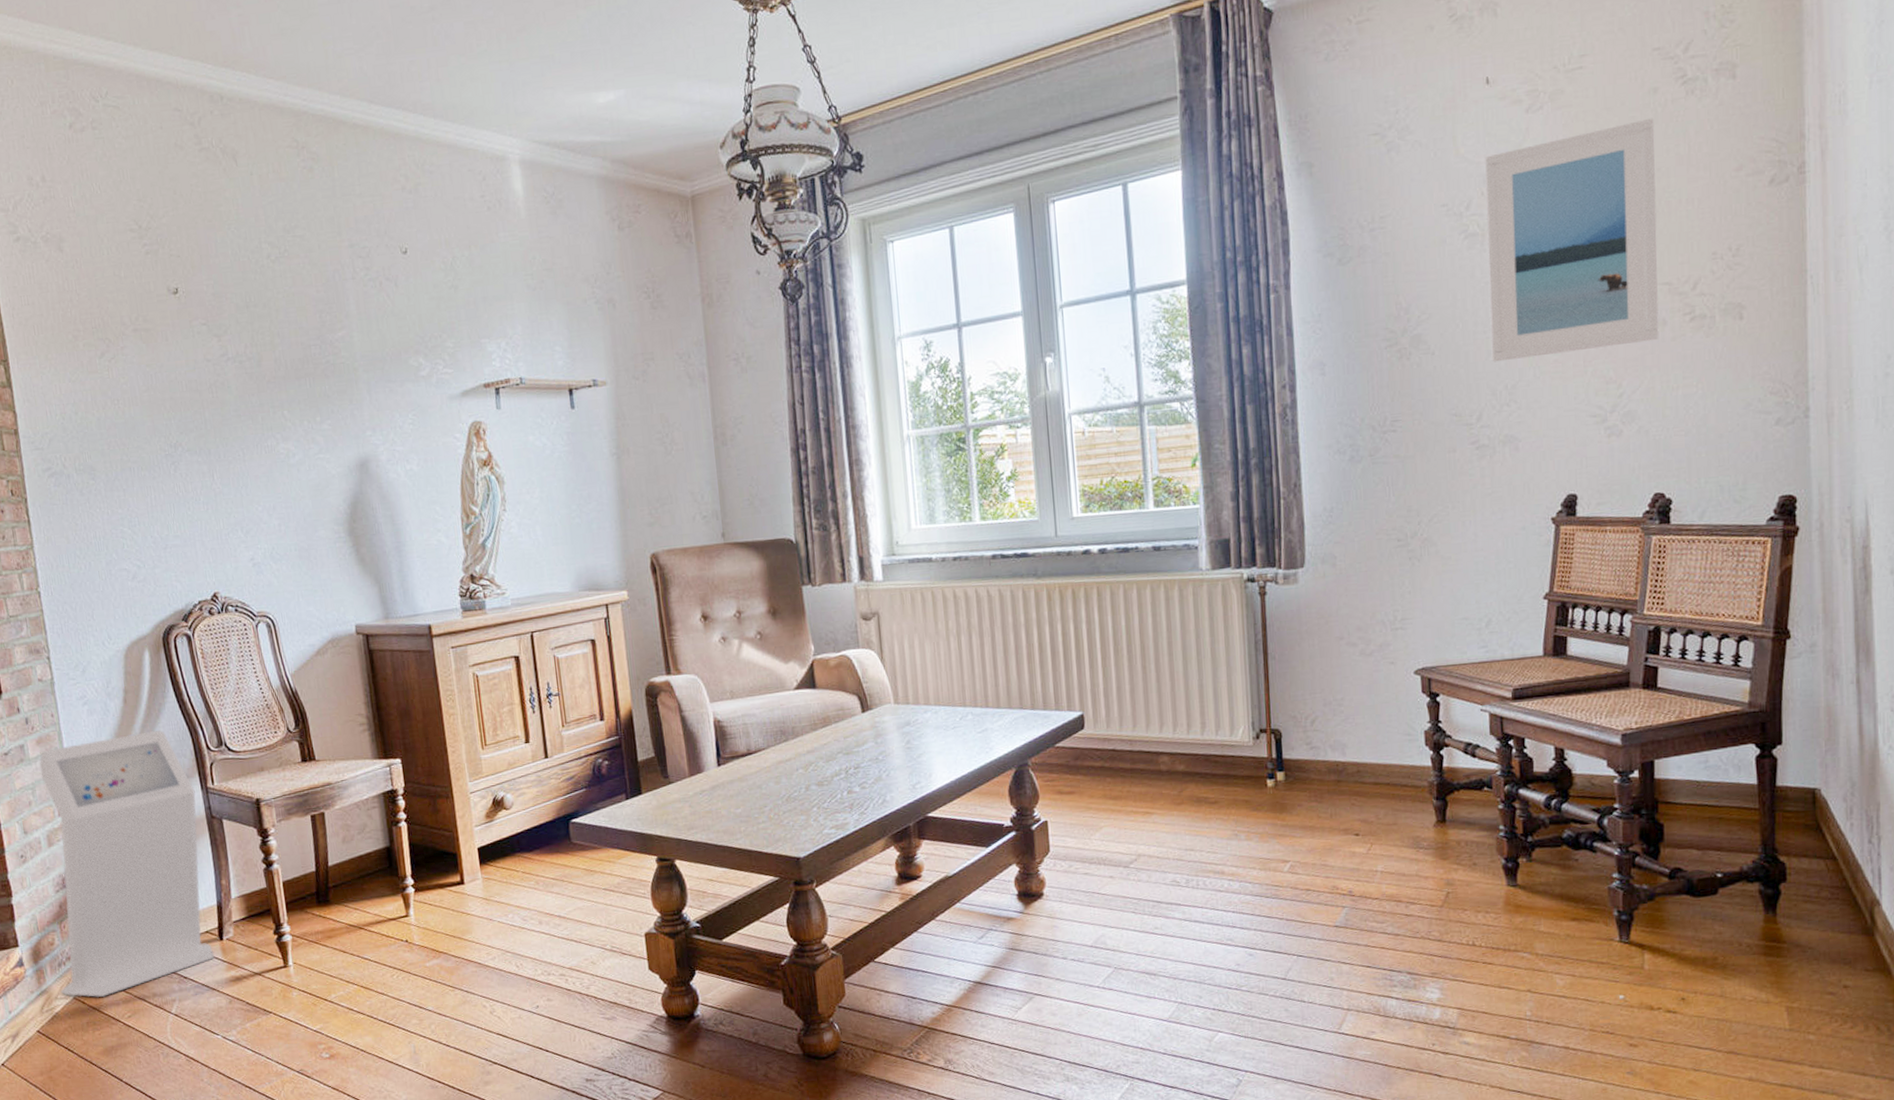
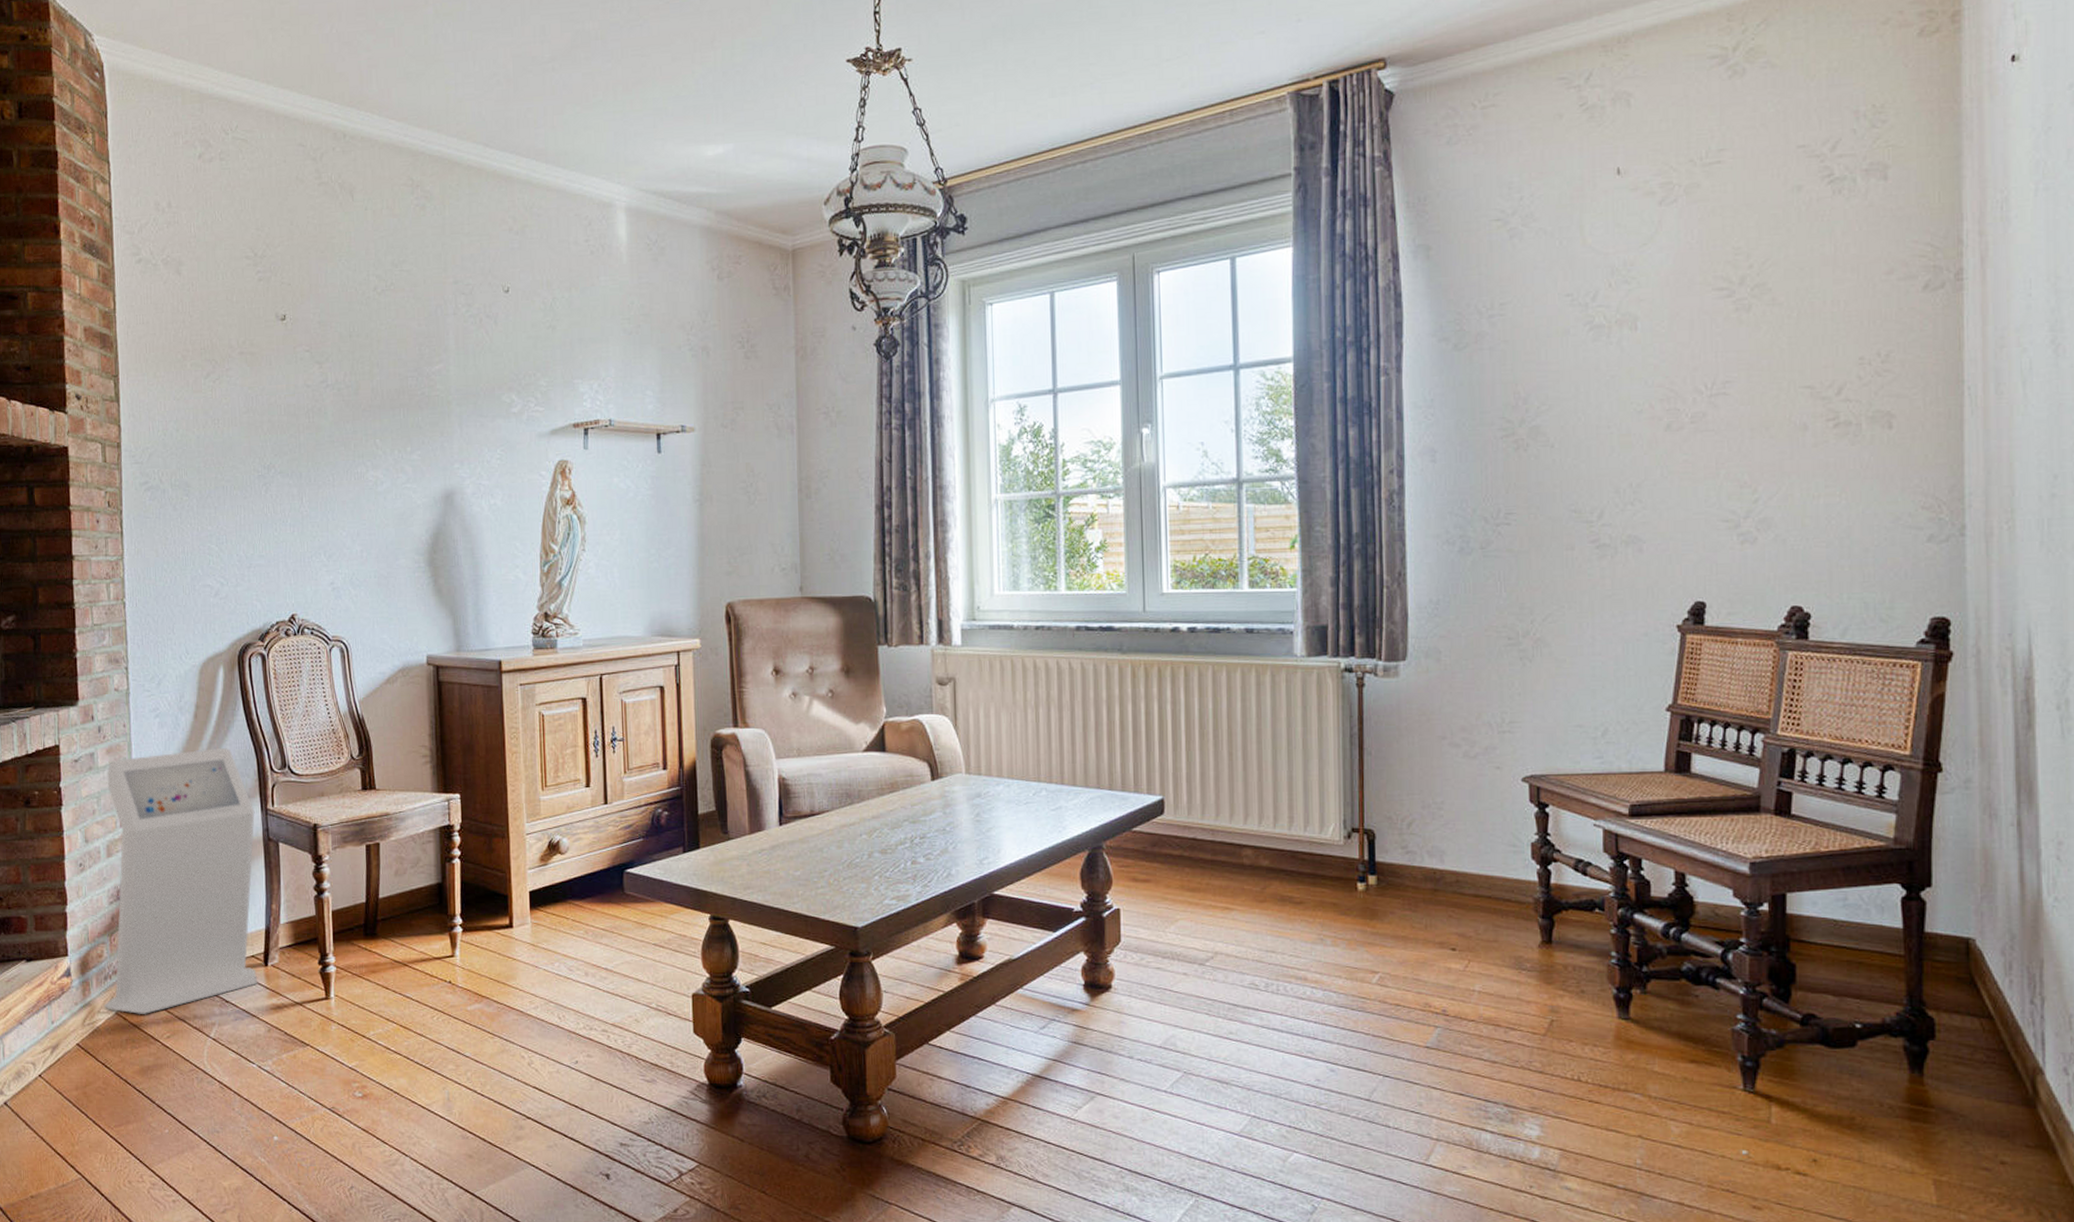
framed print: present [1484,118,1659,362] -> none [1613,216,1799,459]

